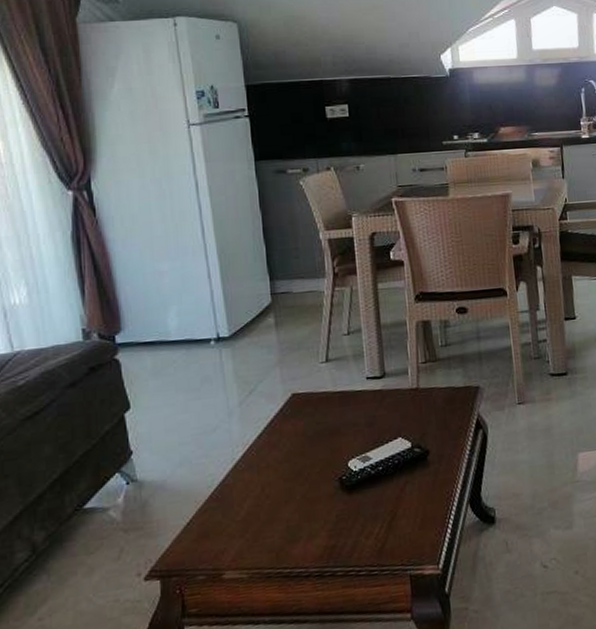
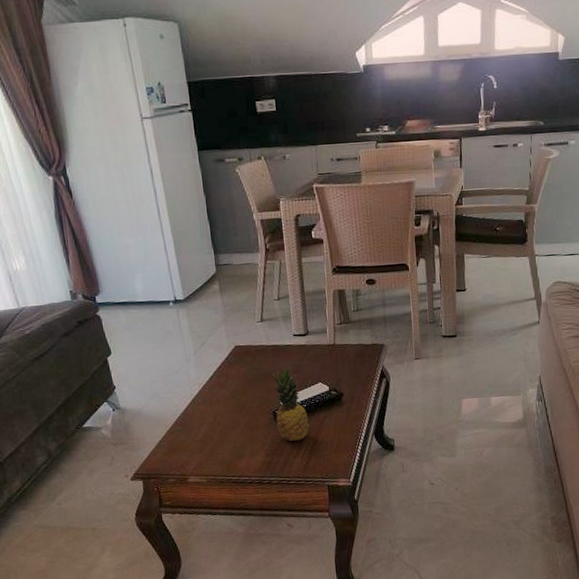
fruit: none [339,418,386,517] -> present [272,367,309,442]

